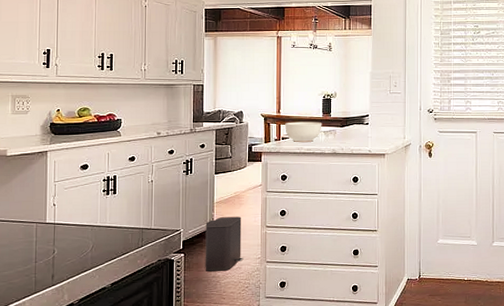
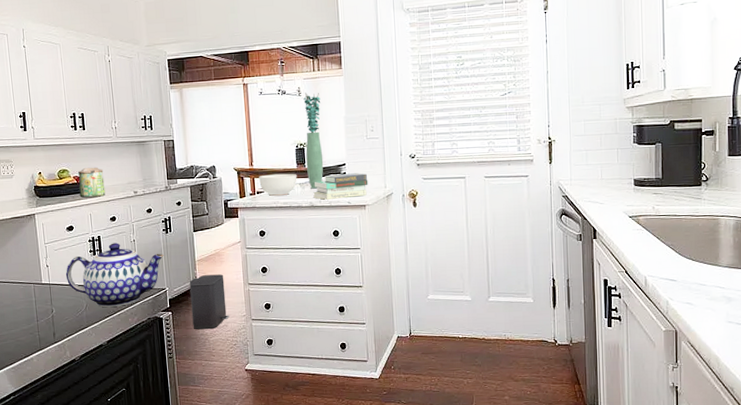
teapot: none [73,183,183,249] -> present [65,243,165,308]
canister: none [99,107,127,137] -> present [78,167,106,198]
vase: none [332,48,350,137] -> present [303,92,324,189]
books: none [336,124,389,148] -> present [313,173,368,200]

